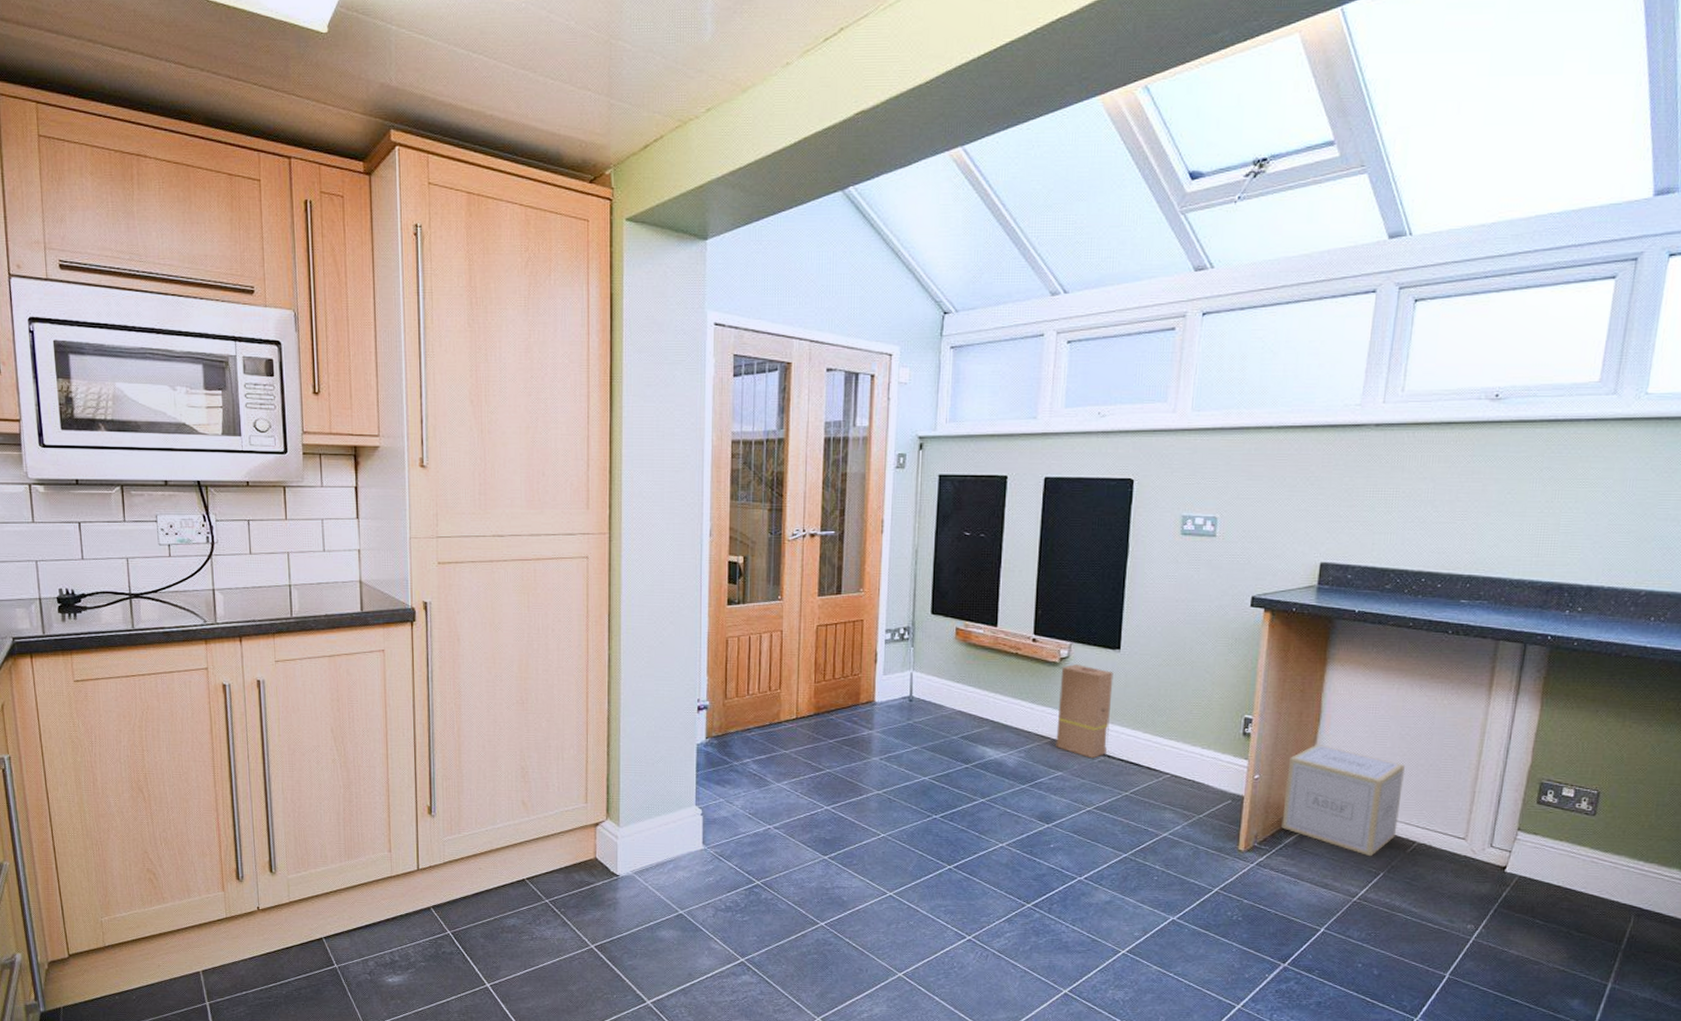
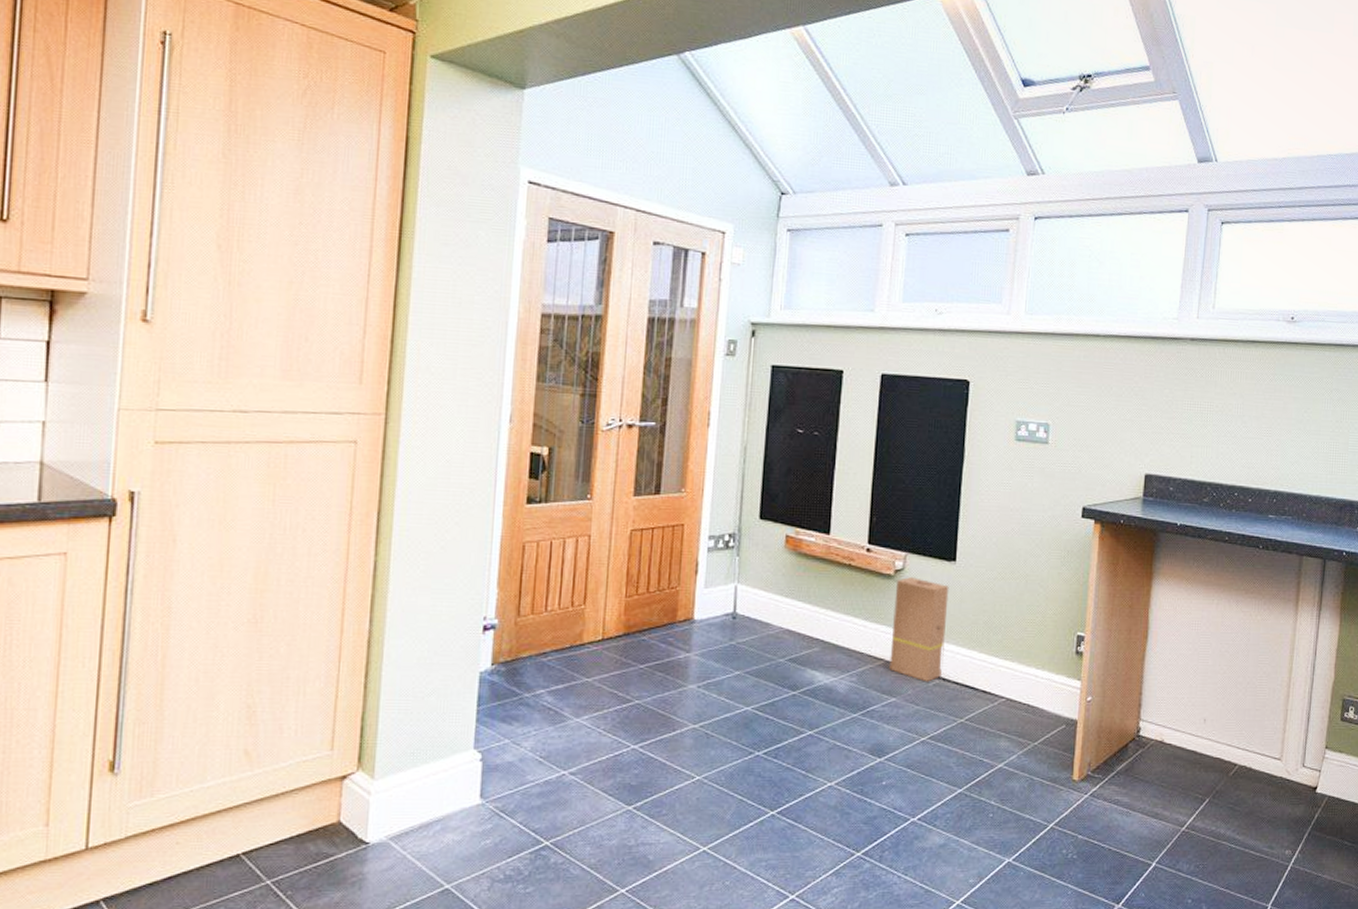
box: present [1281,743,1405,857] -> none [1113,662,1225,782]

